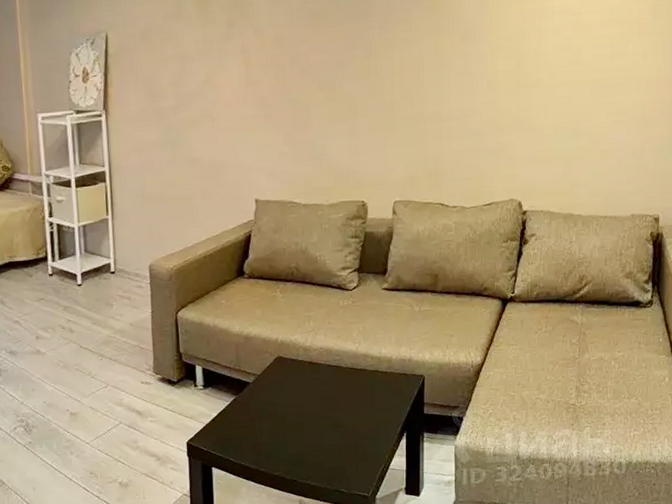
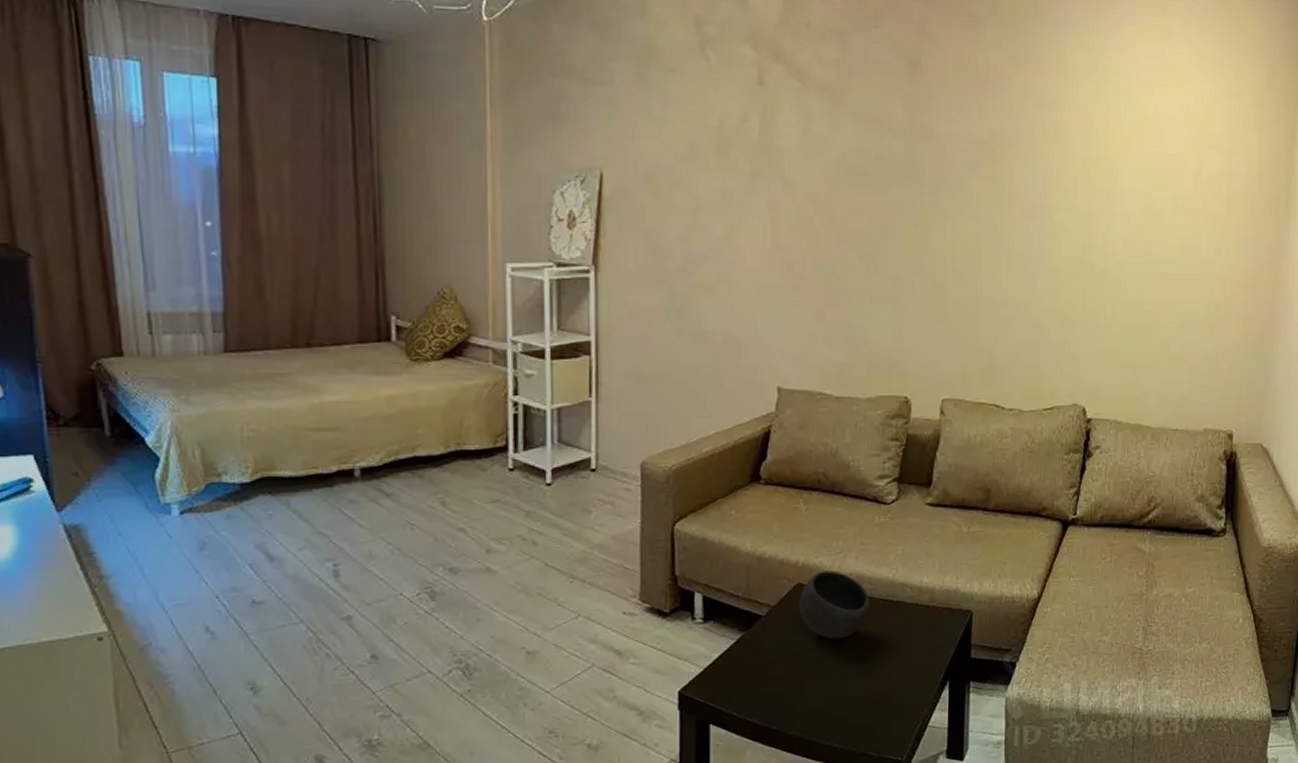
bowl: none [279,345,338,401] -> present [799,570,870,640]

